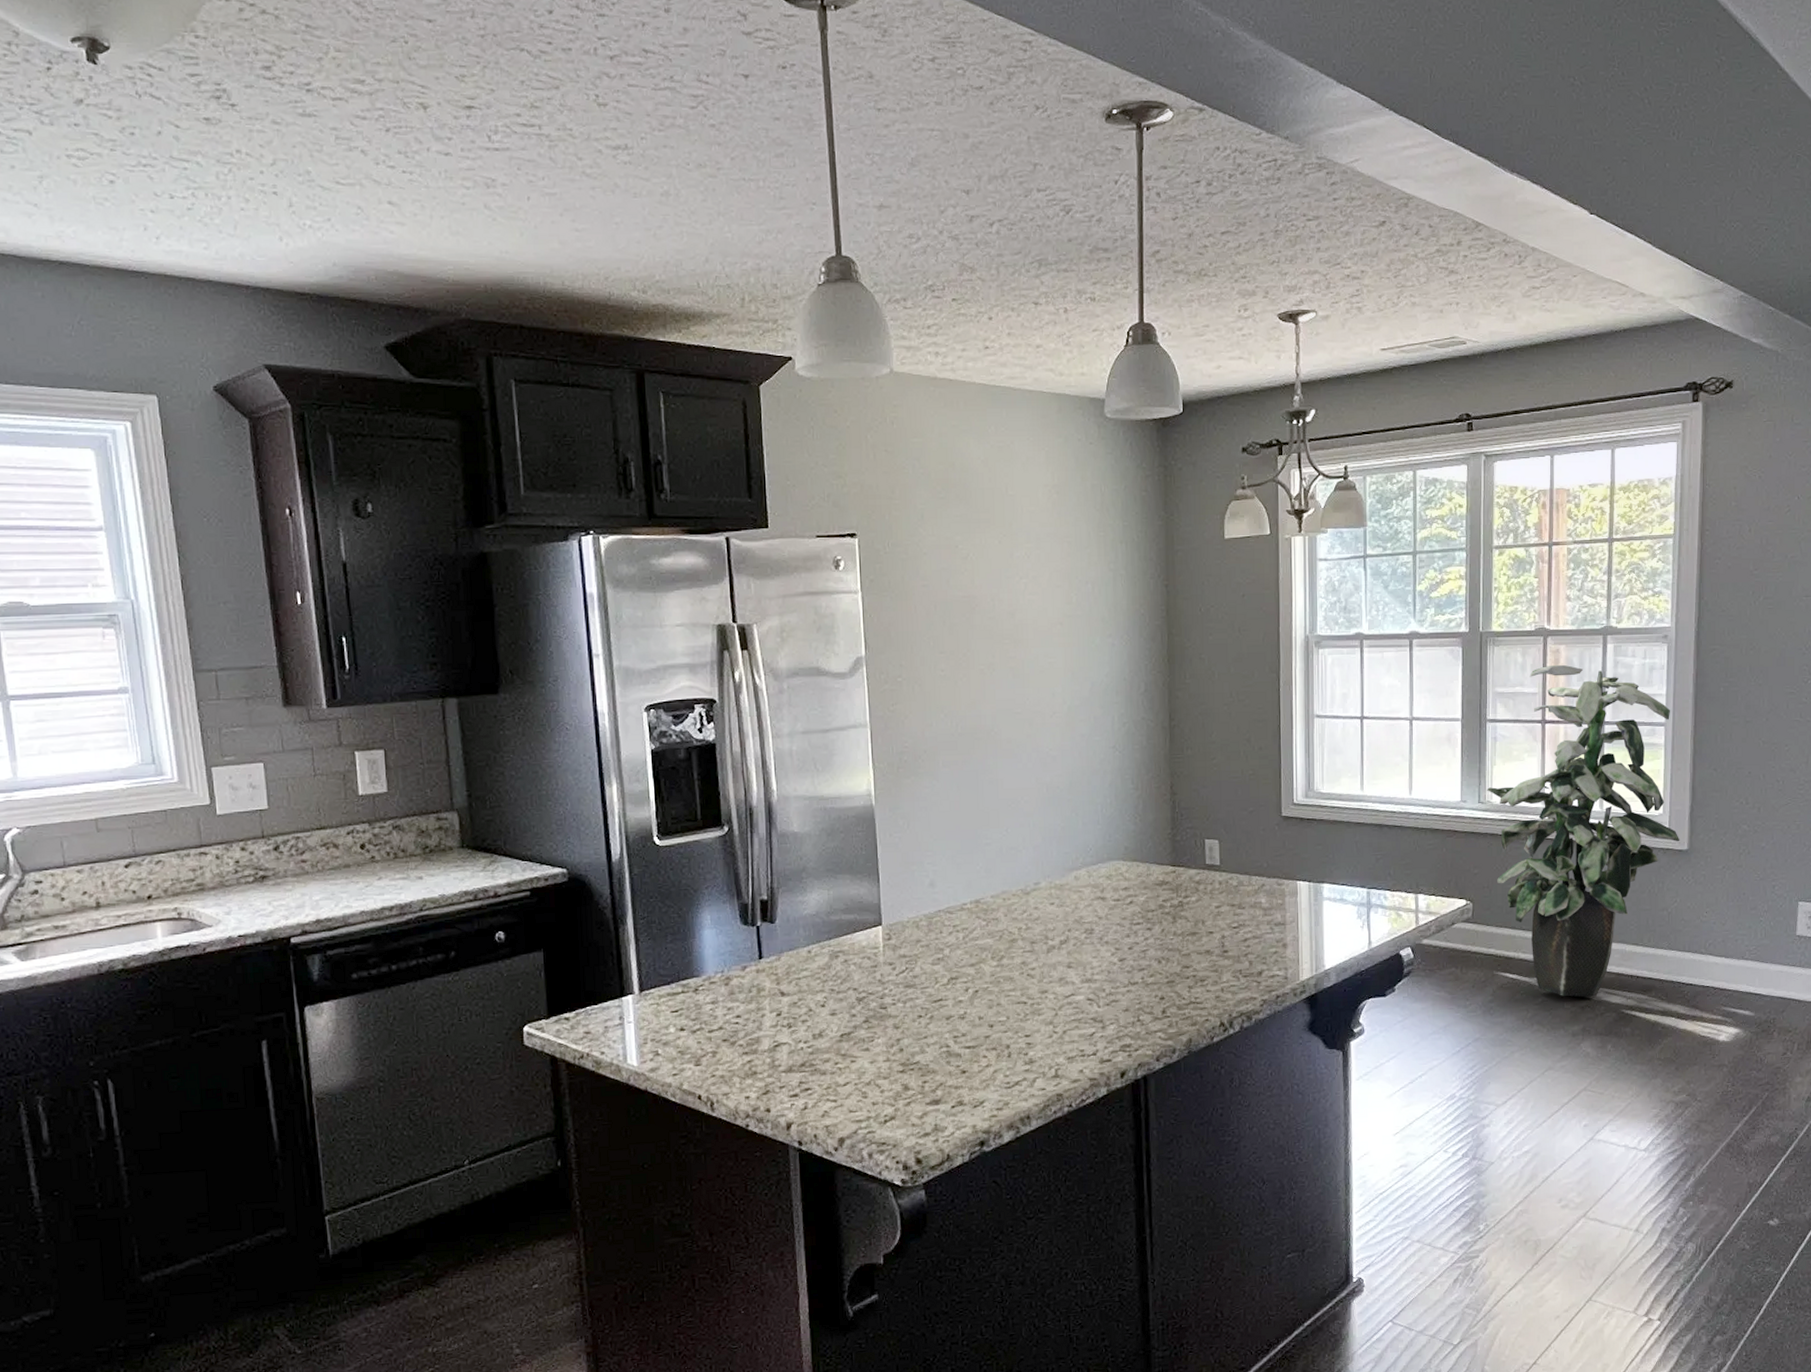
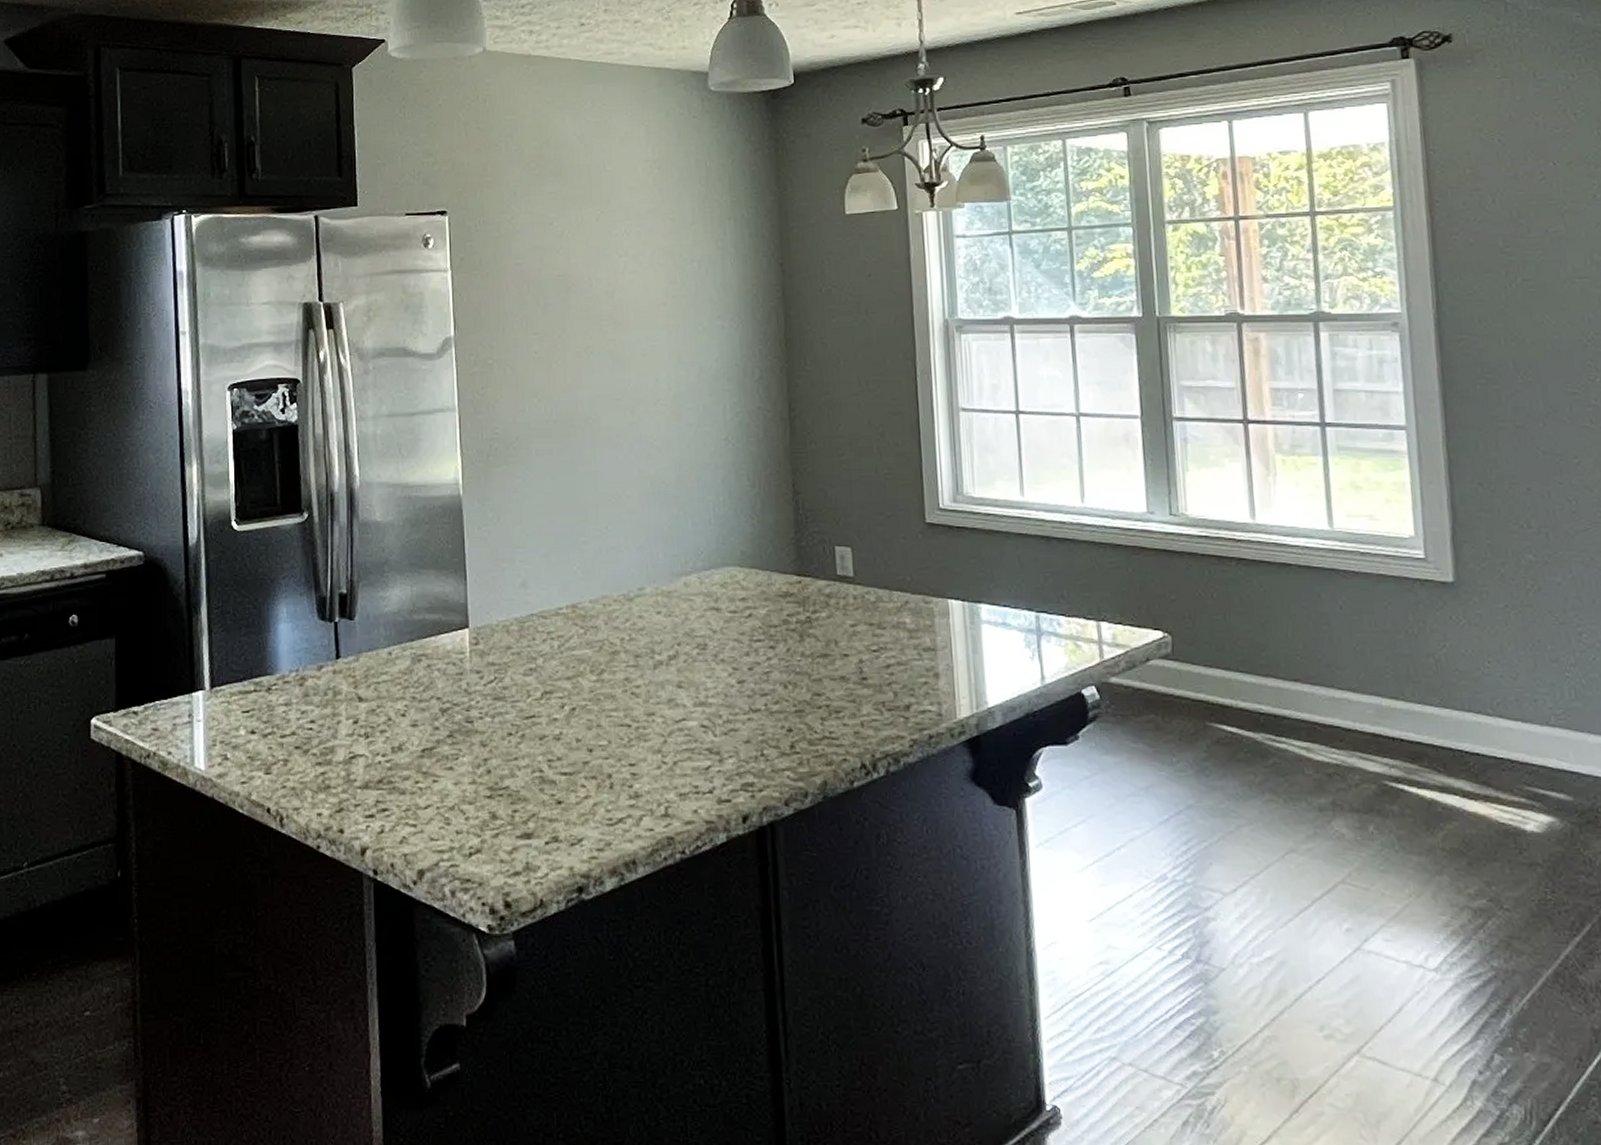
indoor plant: present [1487,664,1680,997] -> none [1179,355,1442,762]

